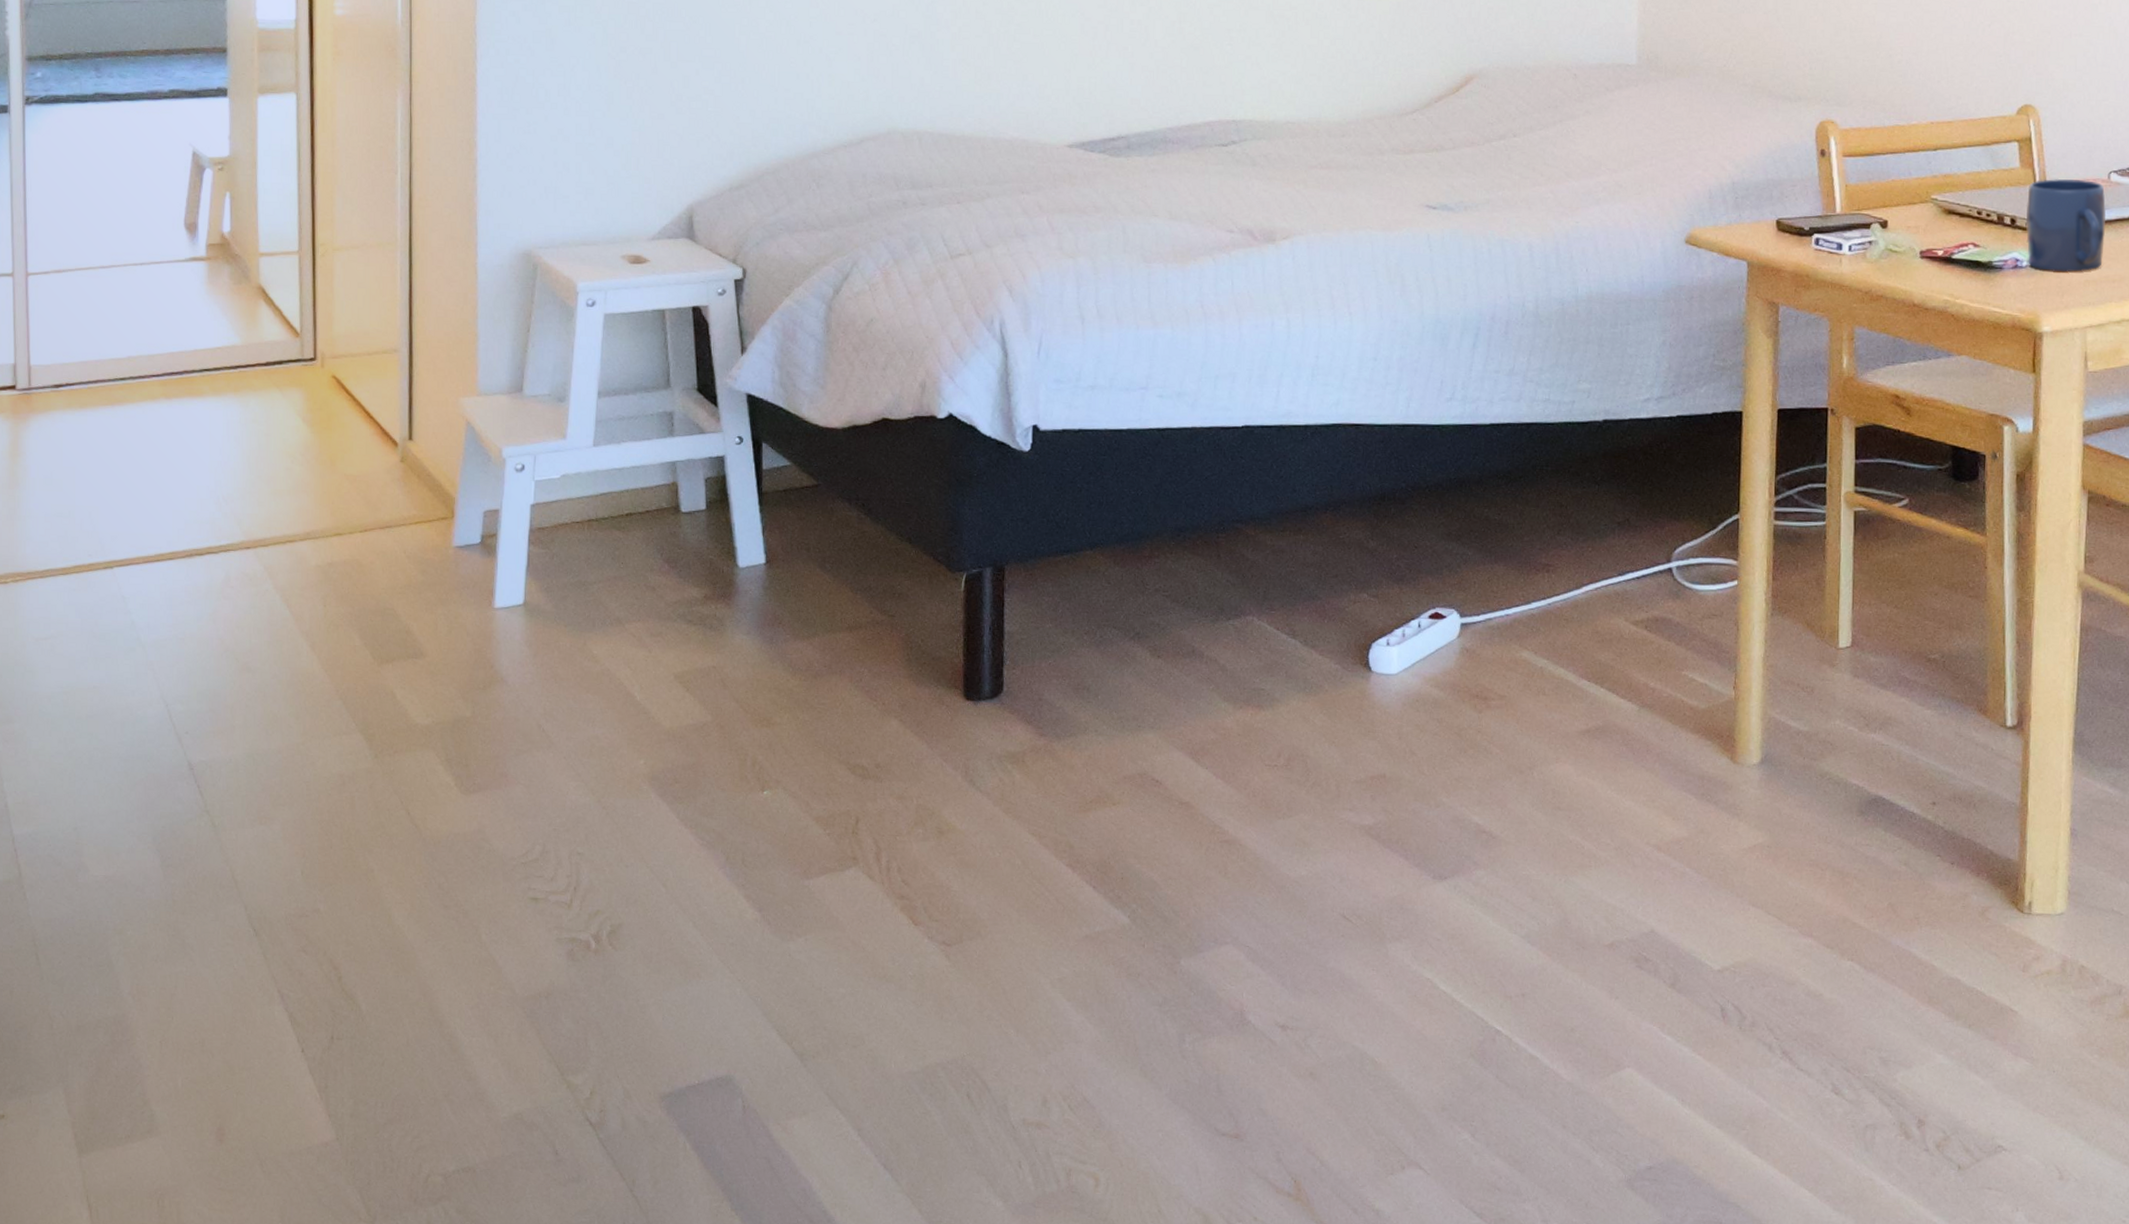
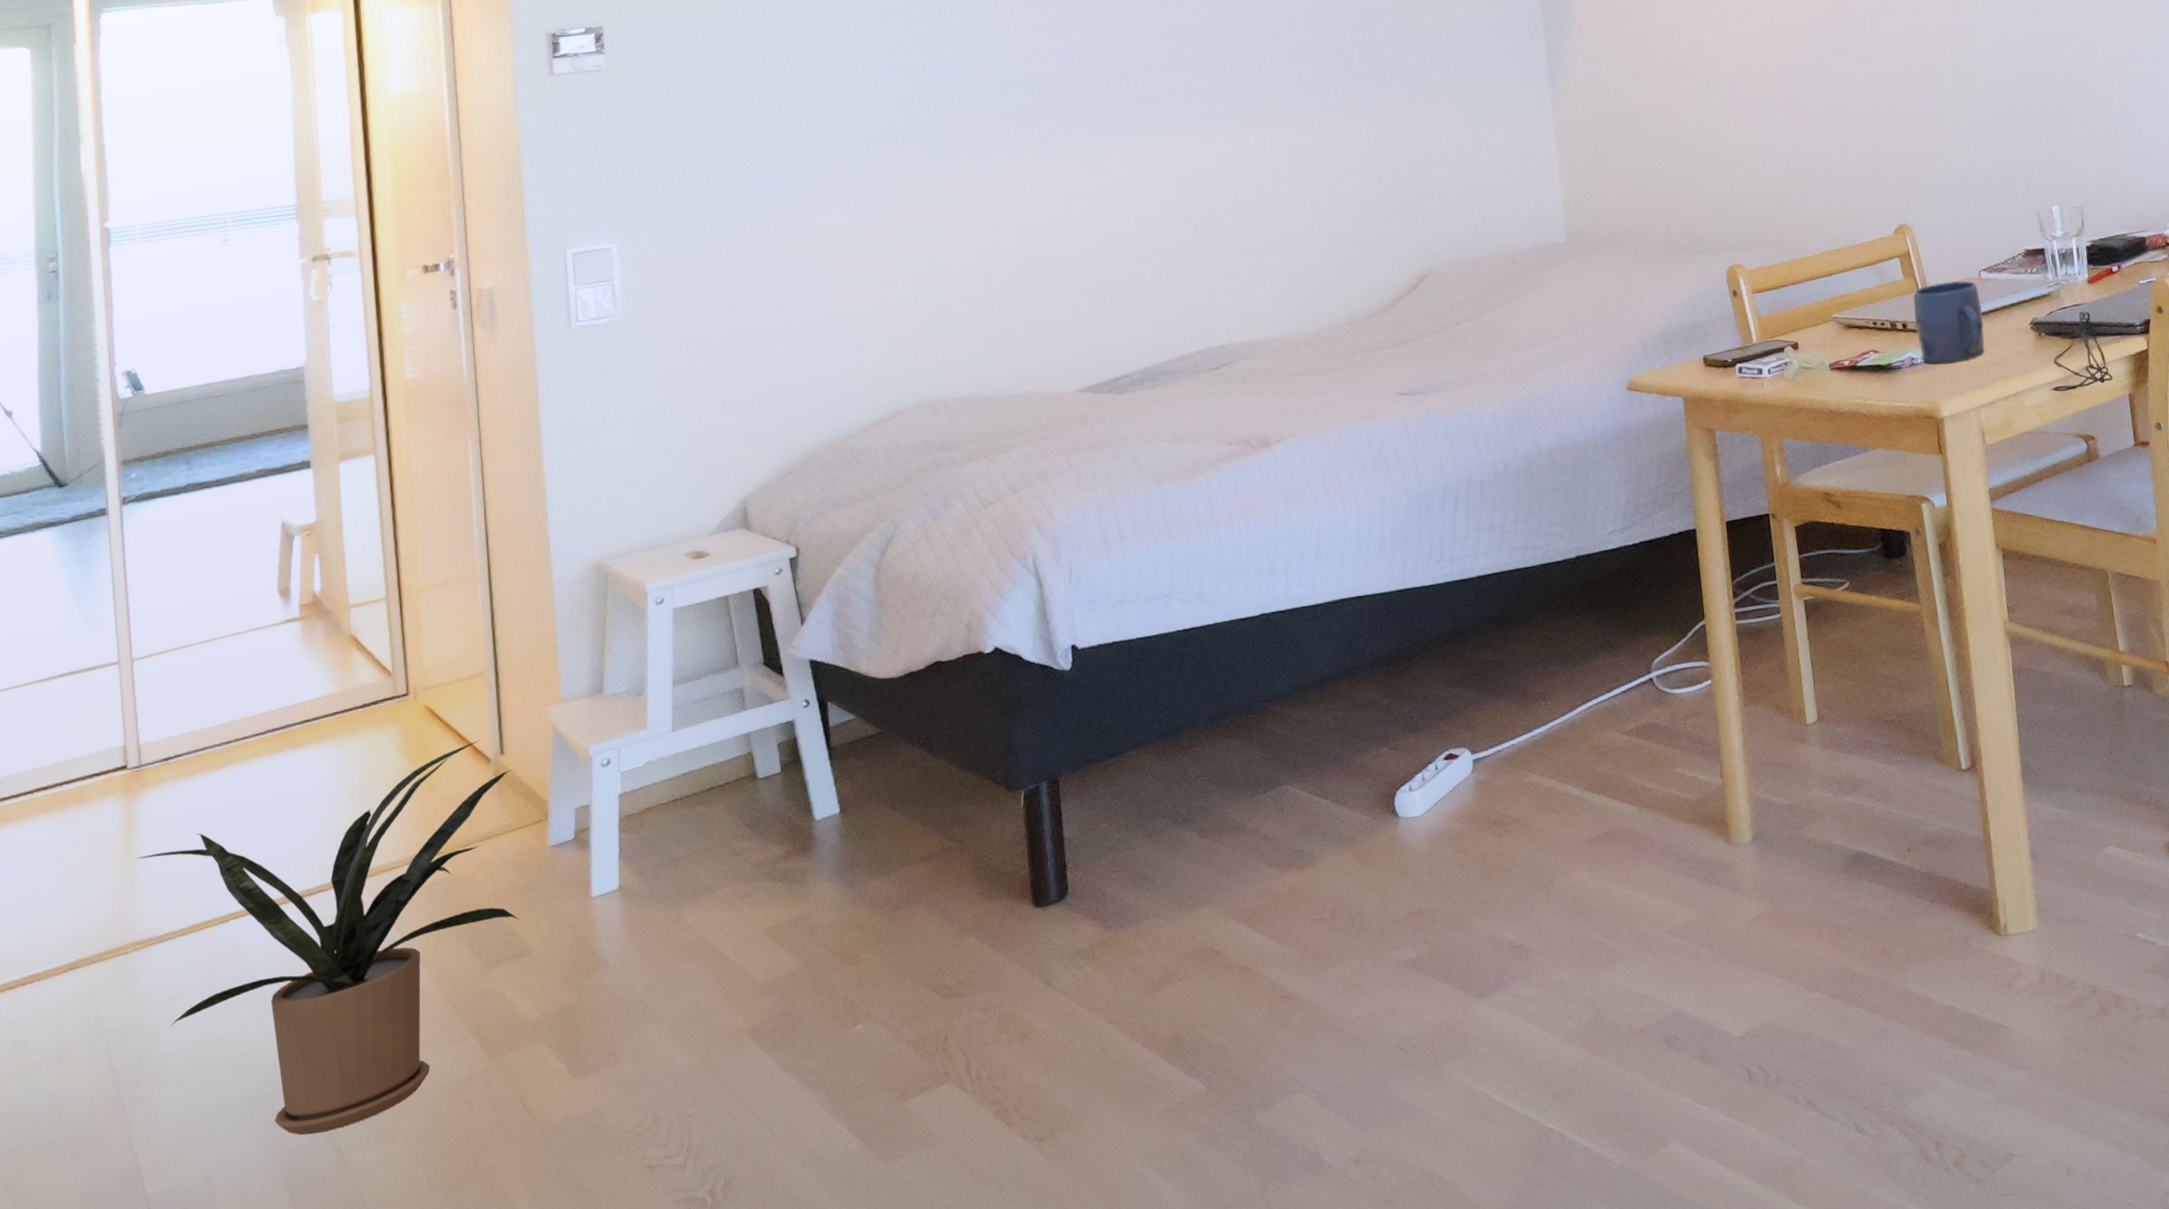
house plant: none [22,421,420,804] -> present [137,740,519,1135]

